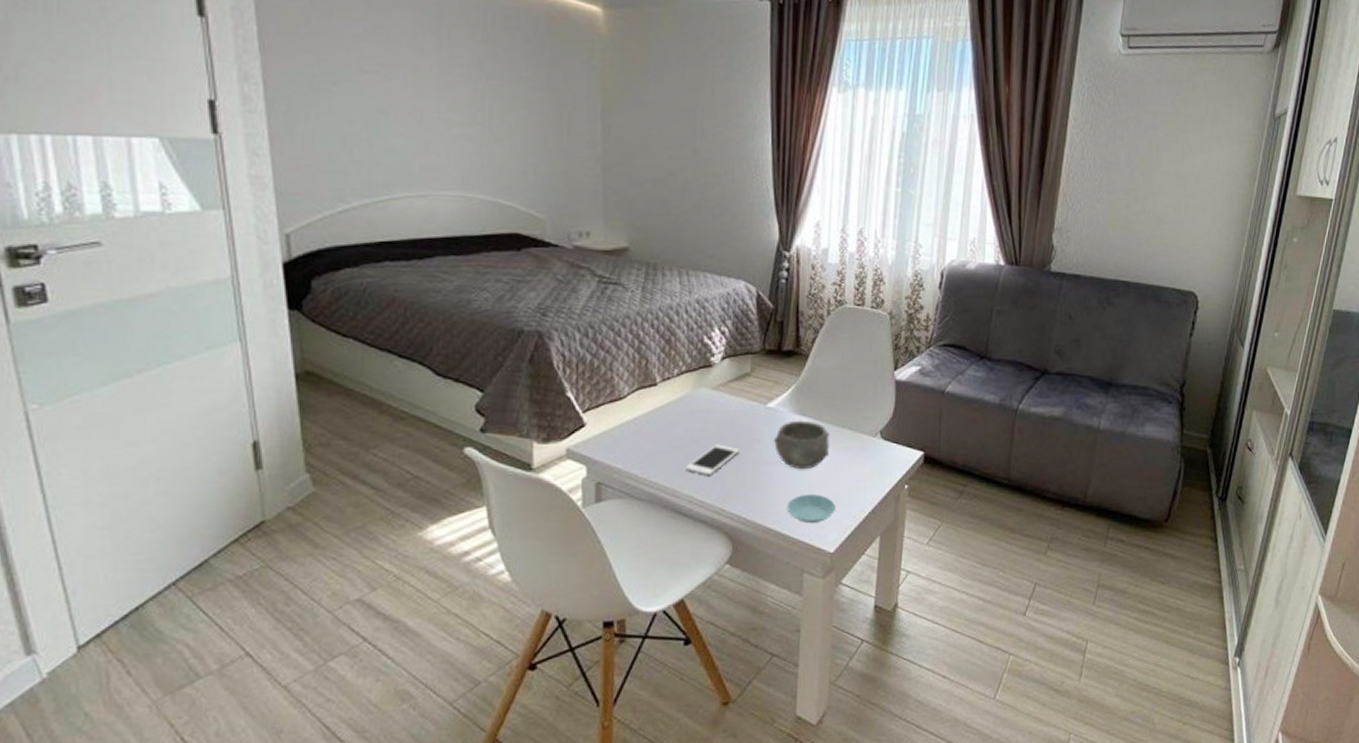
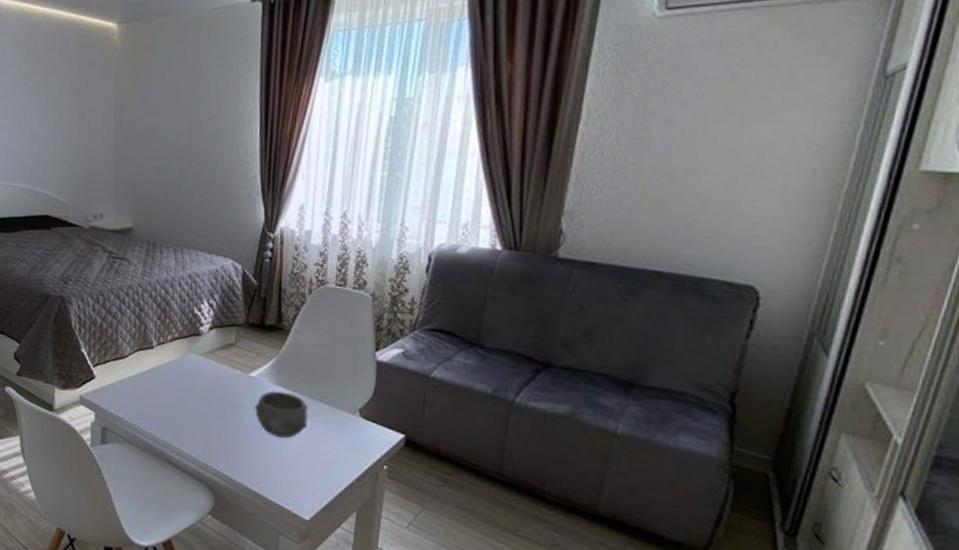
cell phone: present [686,444,739,476] -> none [176,405,223,433]
saucer: present [787,493,836,524] -> none [265,461,312,490]

